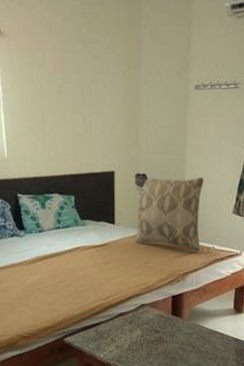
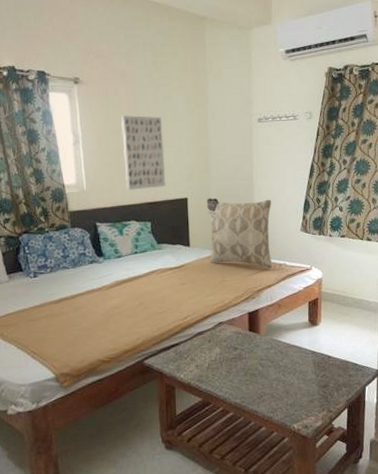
wall art: none [46,74,92,160] -> present [121,115,166,190]

